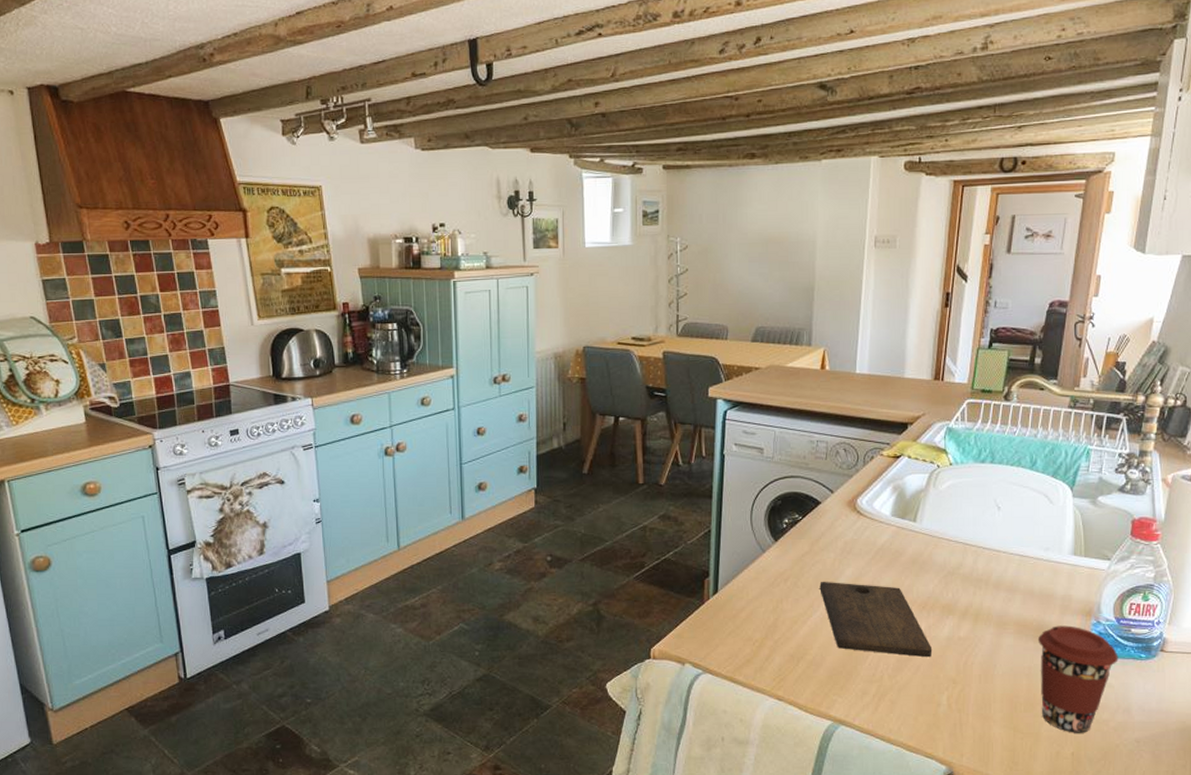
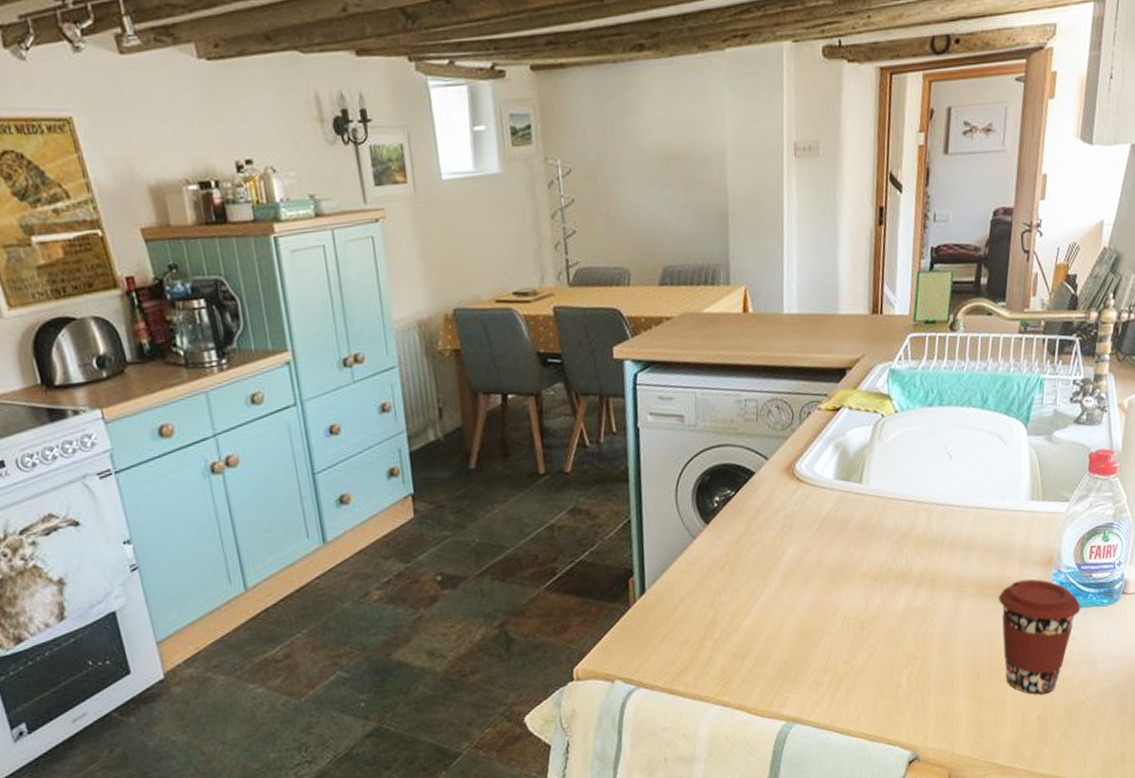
cutting board: present [819,581,933,658] -> none [760,560,889,639]

